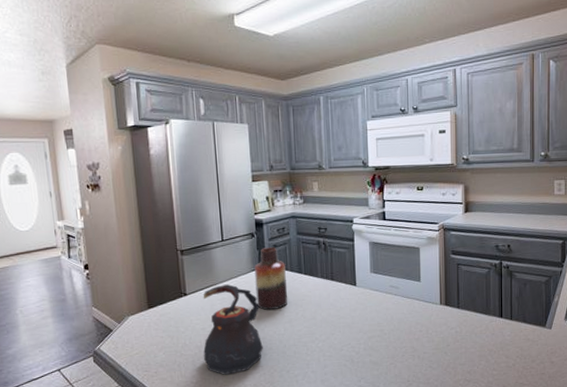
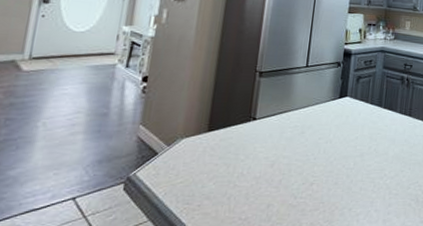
teapot: present [203,284,263,375] -> none [260,112,333,211]
vase: present [254,247,288,311] -> none [330,78,367,143]

